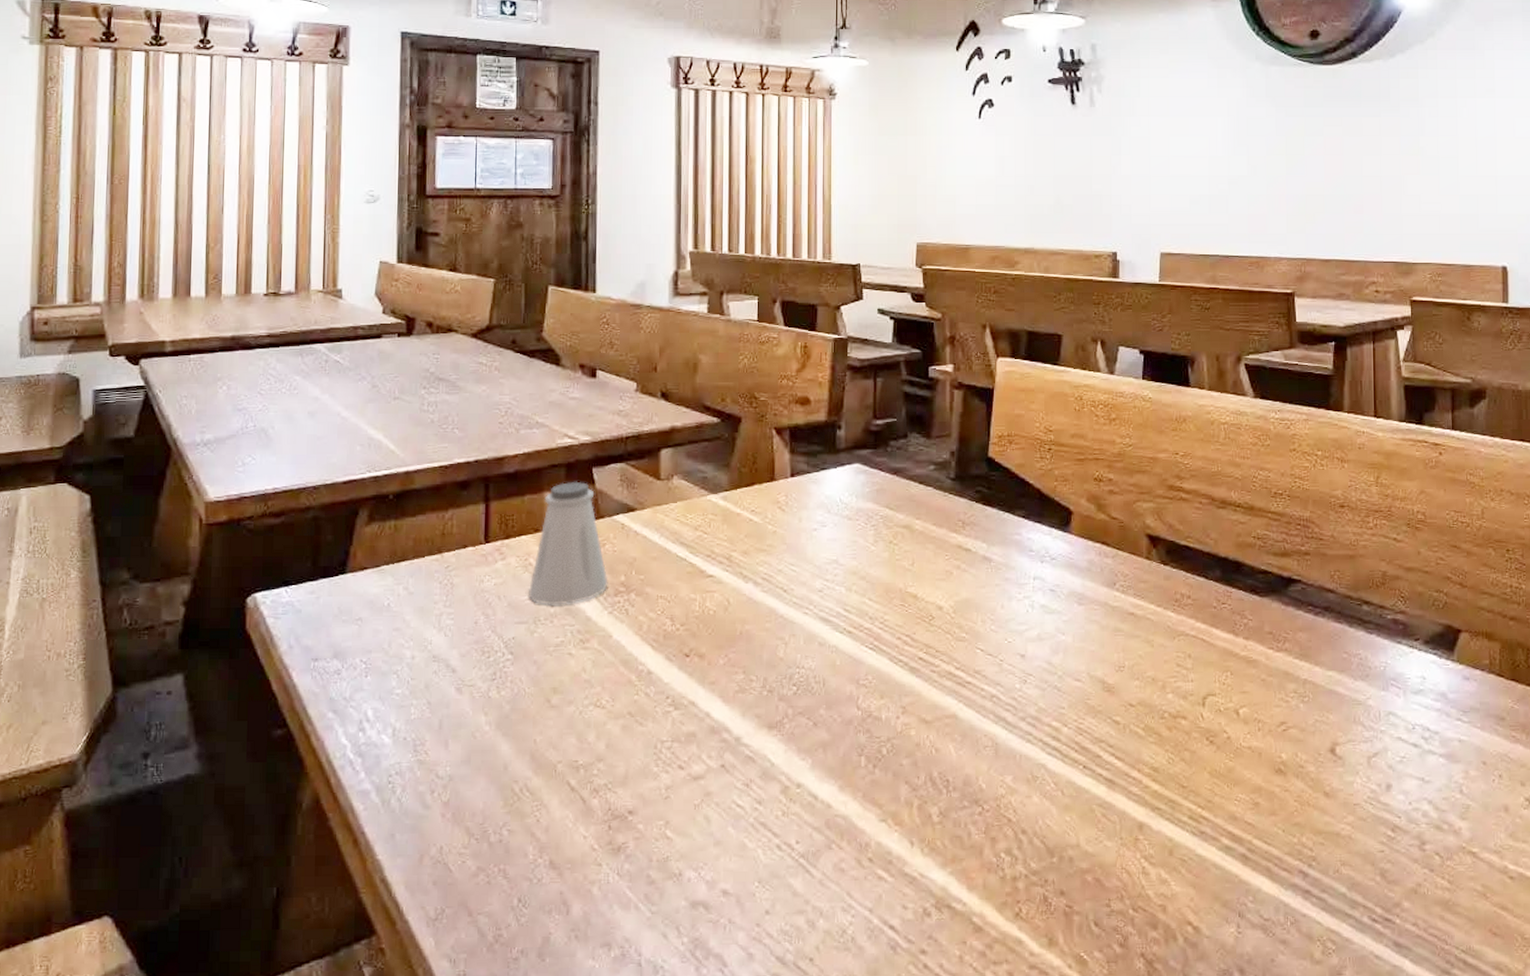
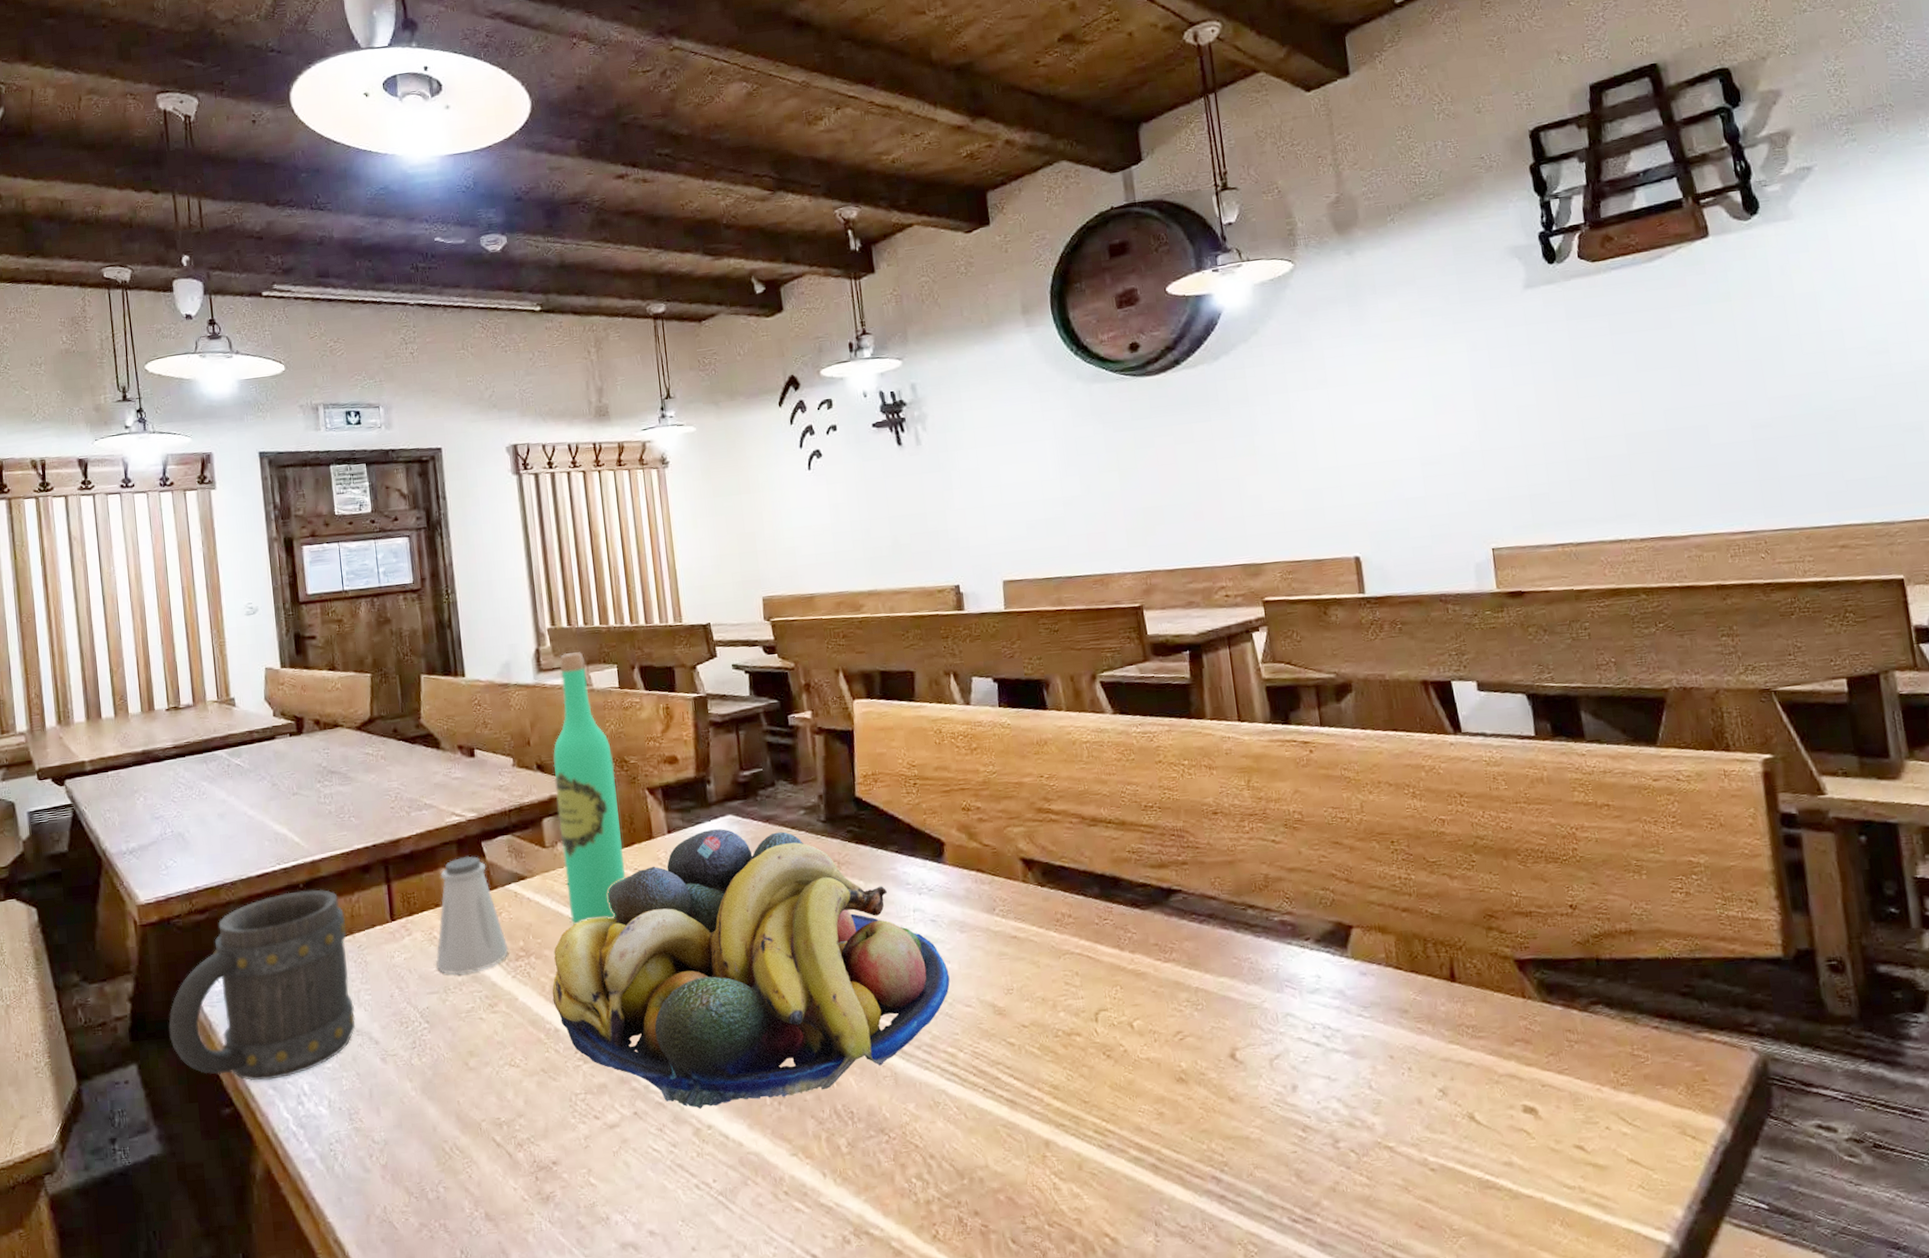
beer mug: none [224,502,436,702] -> present [168,889,356,1081]
fruit bowl: none [649,477,1062,766] -> present [552,829,950,1109]
wine bottle: none [678,278,743,564] -> present [553,652,626,925]

